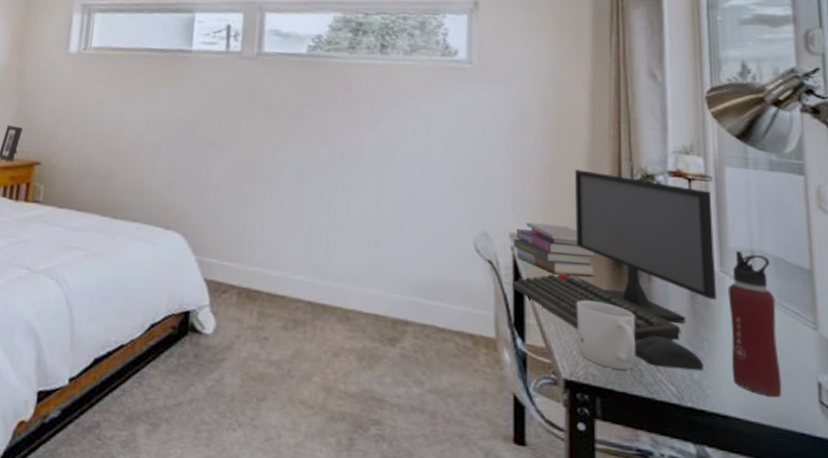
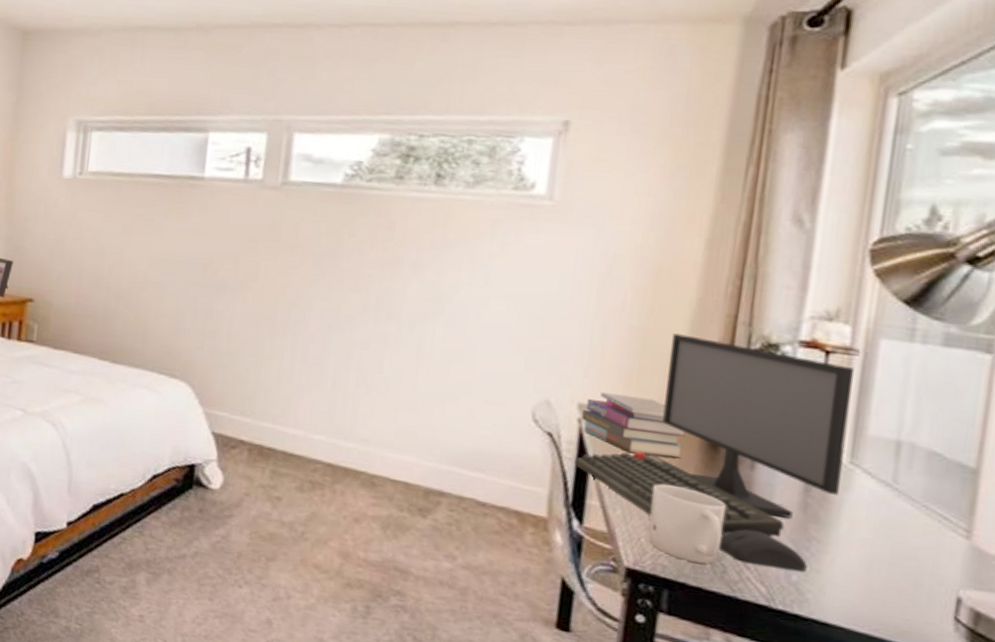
water bottle: present [728,251,782,396] -> none [842,440,921,608]

